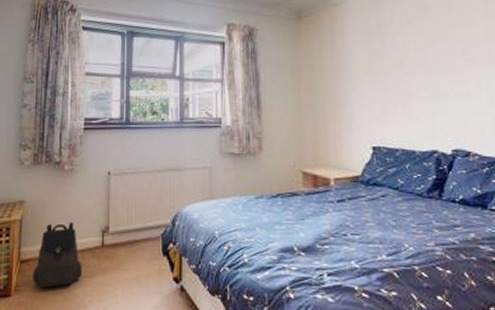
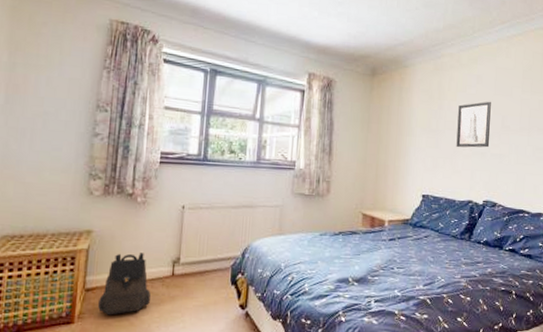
wall art: none [405,32,451,89] -> present [456,101,491,148]

